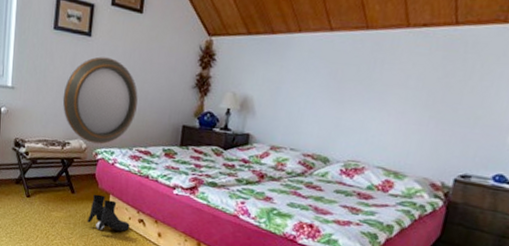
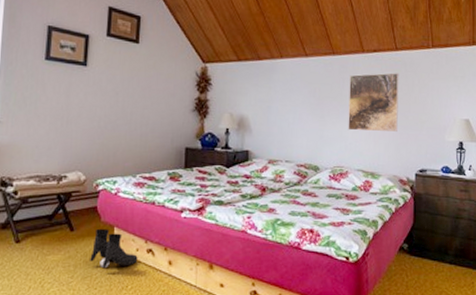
home mirror: present [62,56,138,144] -> none [57,85,139,174]
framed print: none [372,53,455,127] -> present [348,72,399,132]

